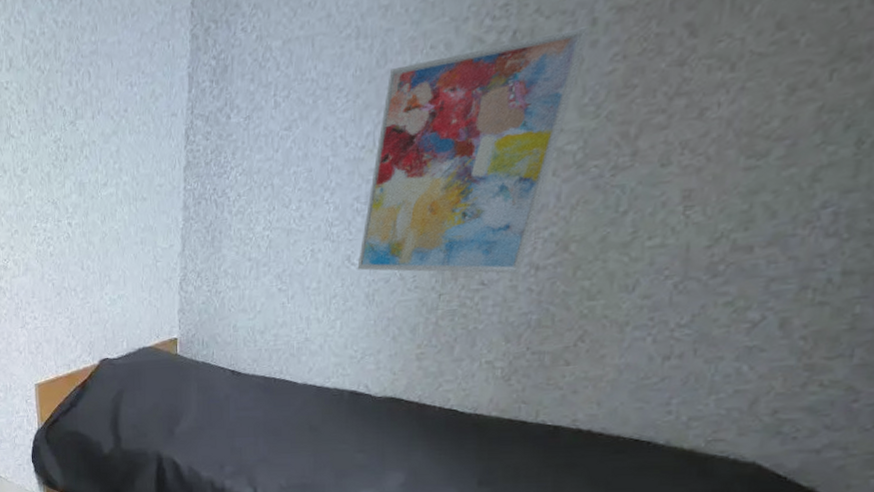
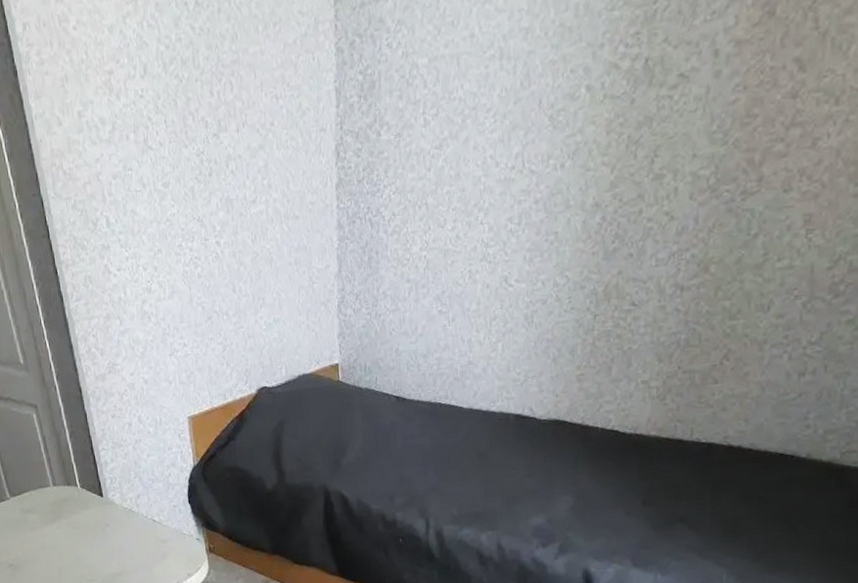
wall art: present [357,26,590,274] -> none [514,57,713,294]

